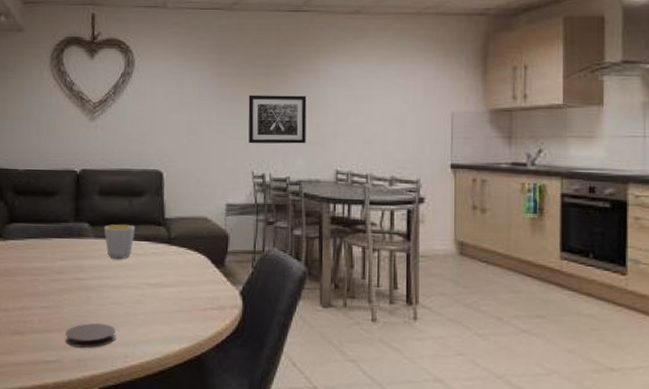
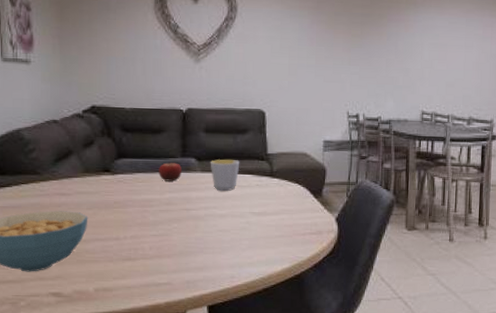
fruit: none [50,226,74,248] -> present [159,161,181,181]
coaster: present [65,323,116,348] -> none [175,249,222,271]
wall art: present [248,95,307,144] -> none [344,41,397,87]

